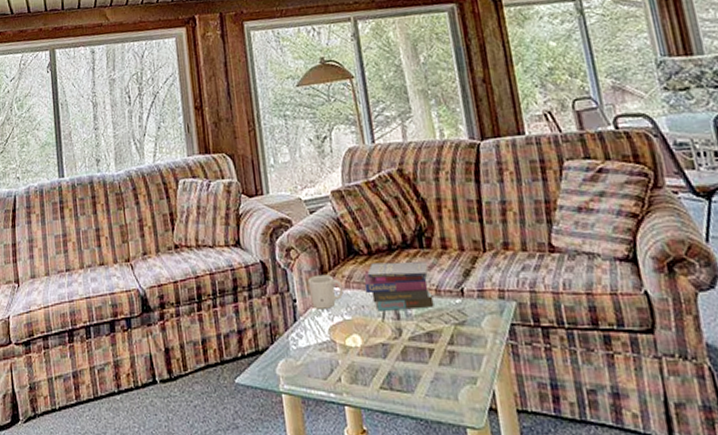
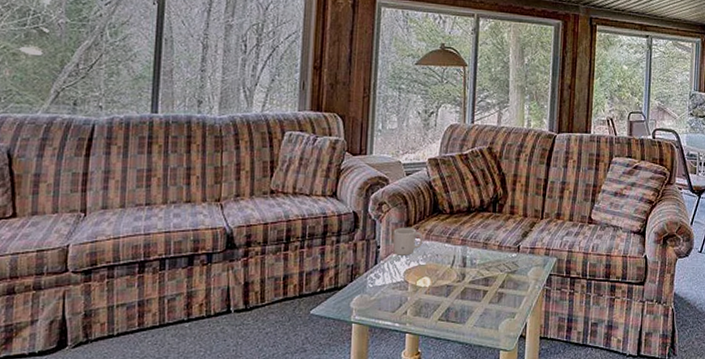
books: present [364,261,434,311] -> none [441,221,497,260]

